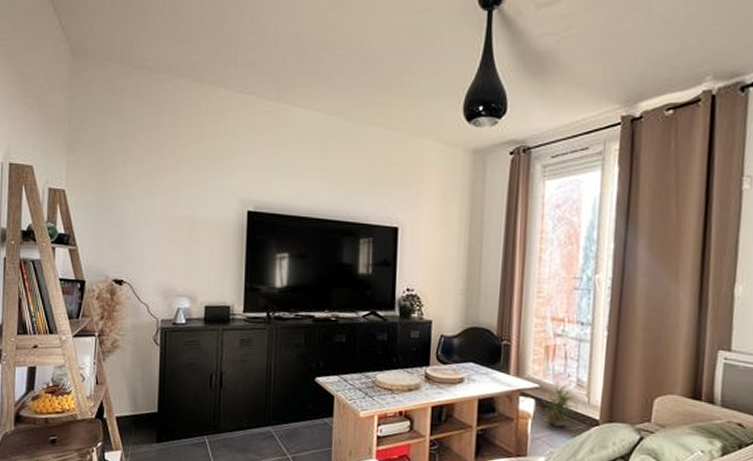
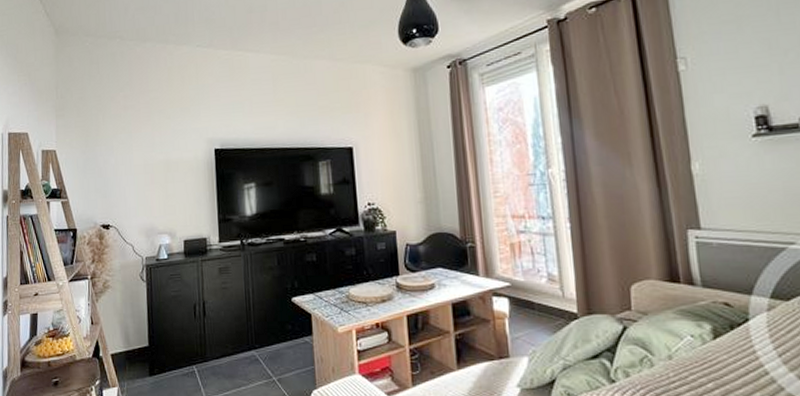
potted plant: present [540,381,579,428] -> none [514,278,554,325]

